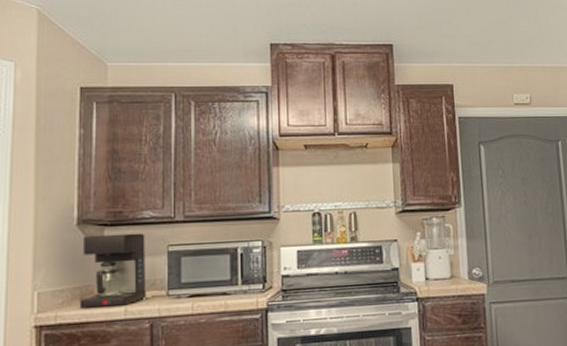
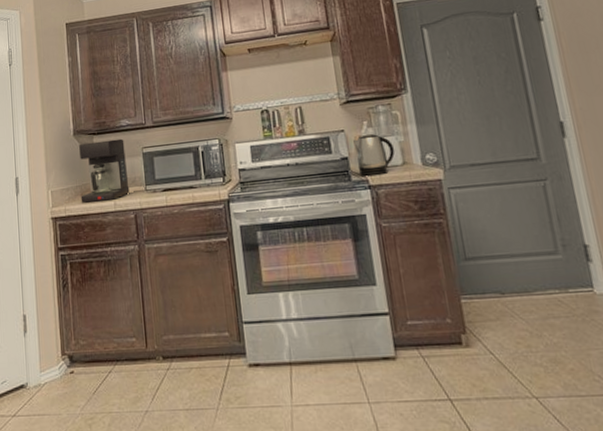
kettle: none [406,245,445,289] -> present [353,133,395,177]

